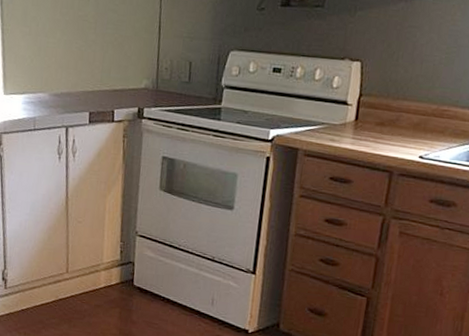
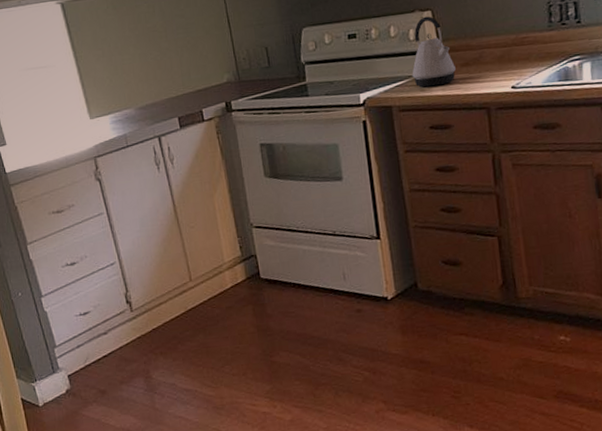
kettle: none [325,66,370,139] -> present [412,16,456,88]

